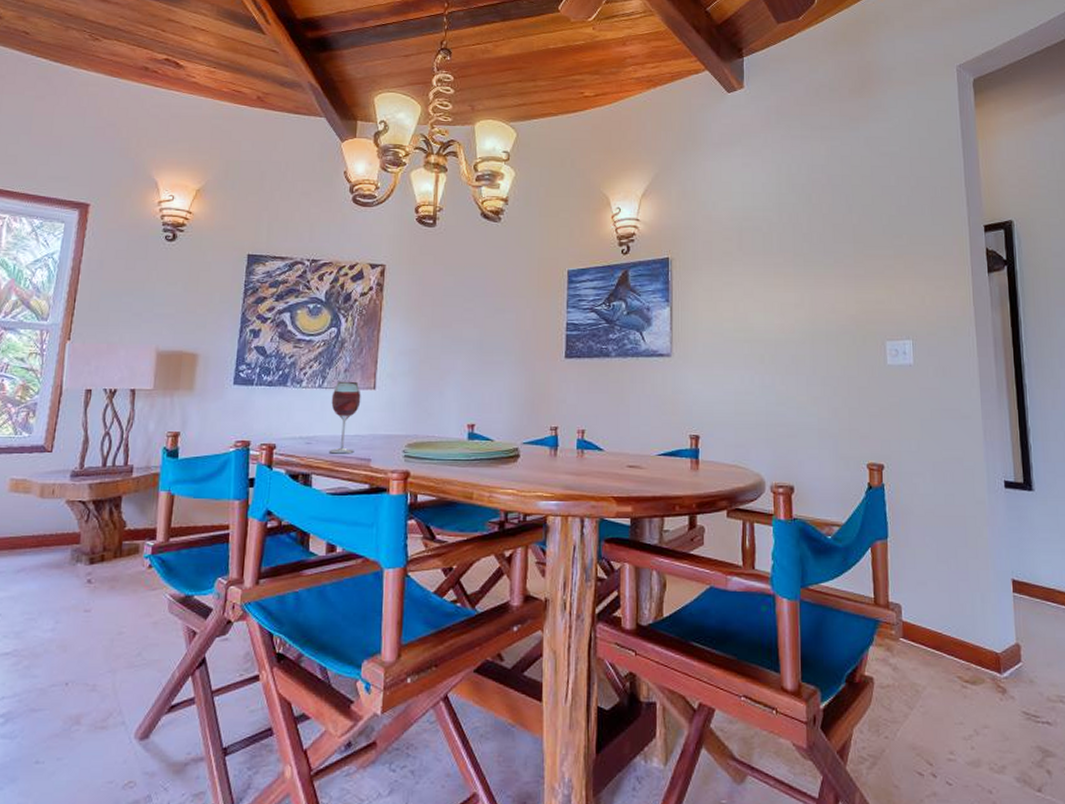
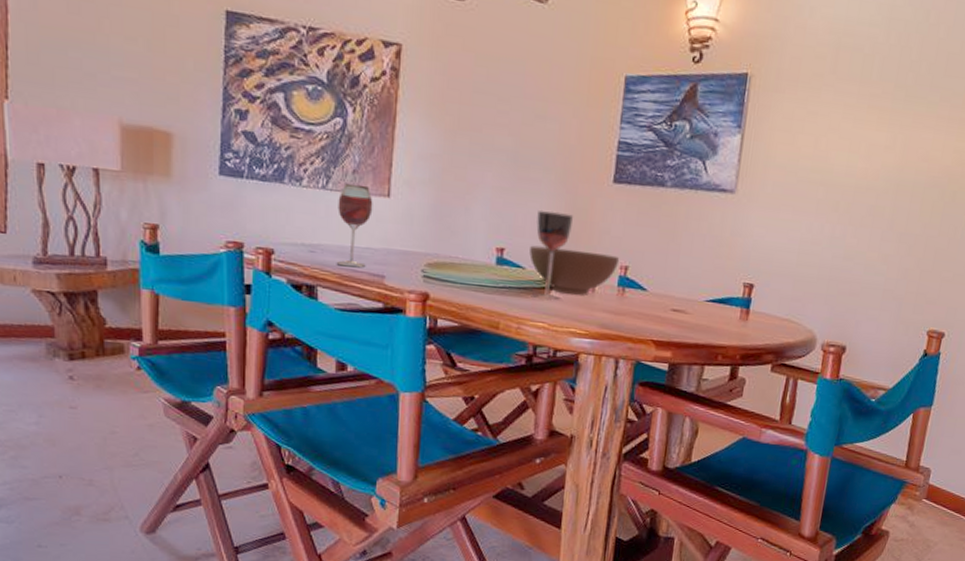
bowl: none [497,419,577,460] -> present [529,245,620,295]
wineglass: none [500,388,534,468] -> present [531,211,574,301]

